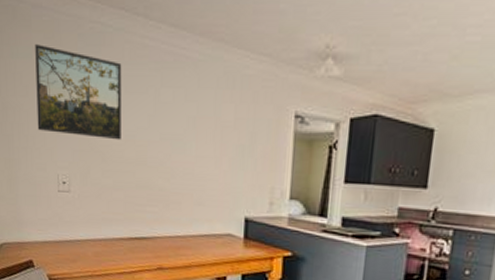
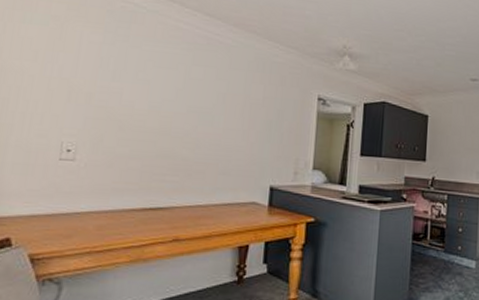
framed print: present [35,44,122,141] -> none [43,14,152,111]

